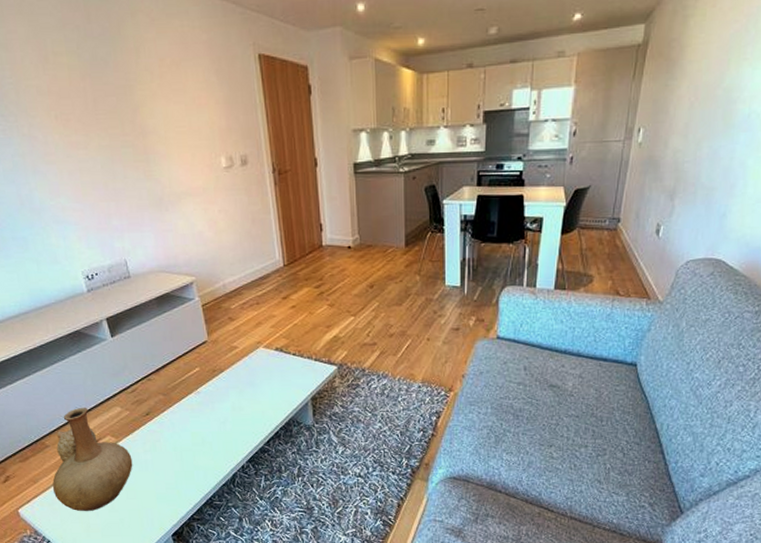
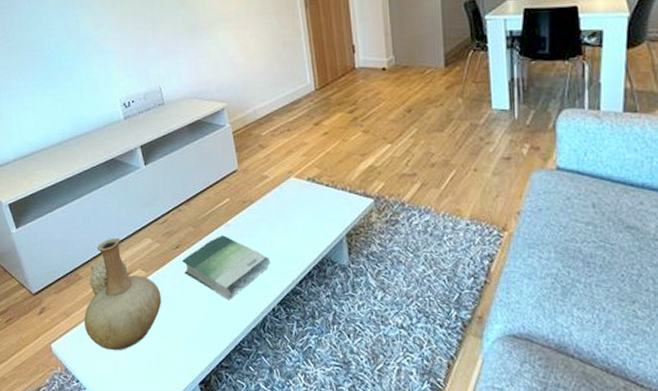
book: none [152,402,239,461] -> present [181,235,270,301]

